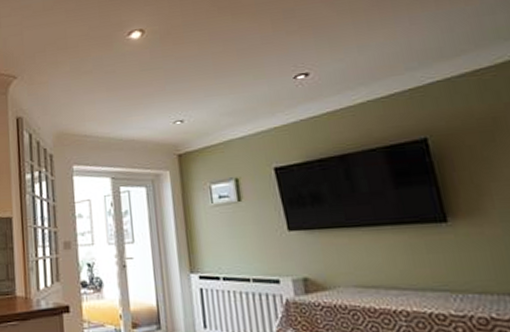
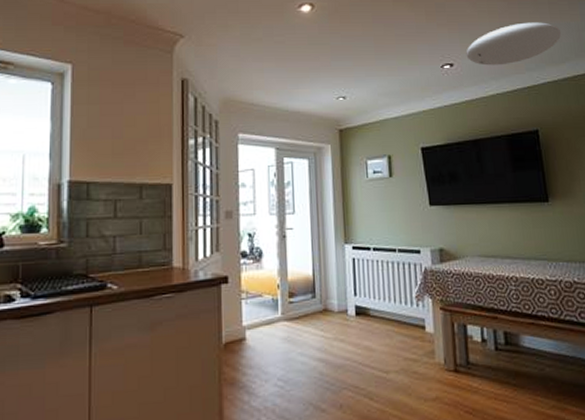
ceiling light: none [324,12,454,71] -> present [466,22,562,66]

